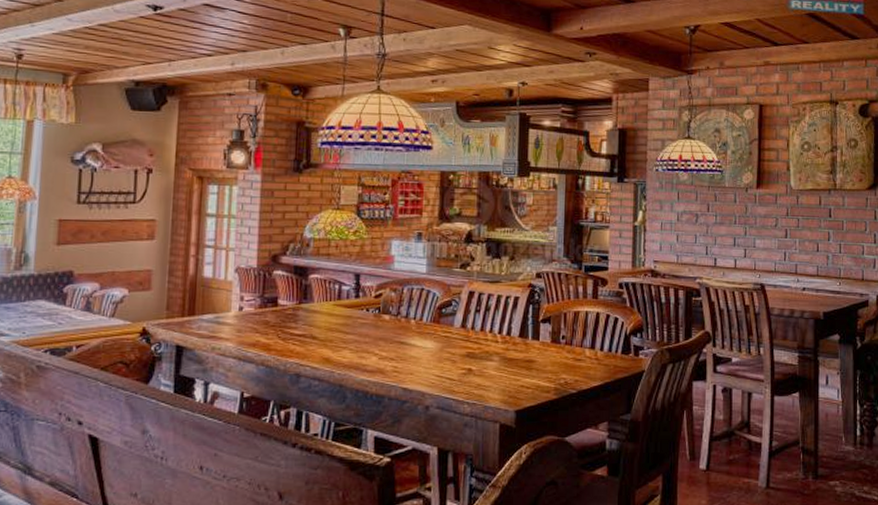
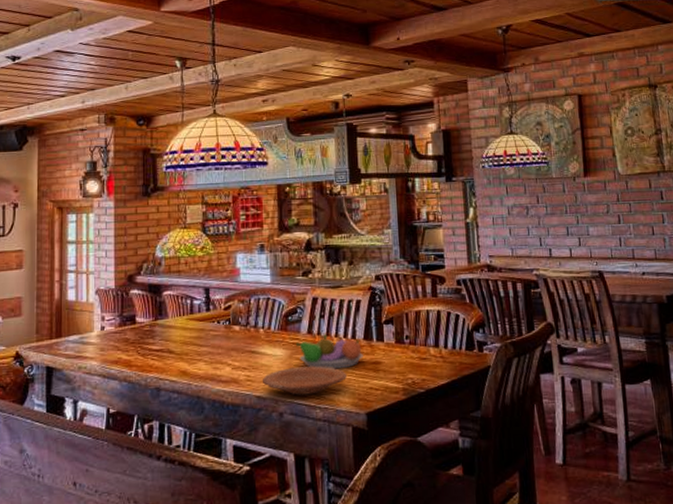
plate: none [409,361,498,389] -> present [262,366,346,395]
fruit bowl: none [447,329,517,365] -> present [295,334,363,369]

